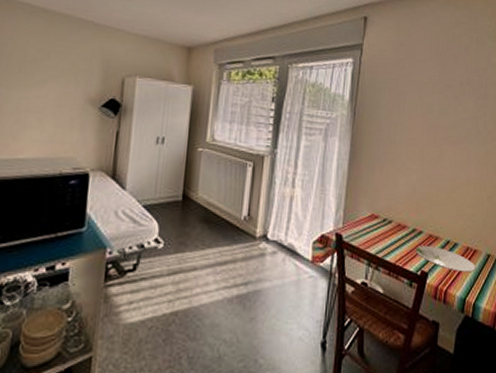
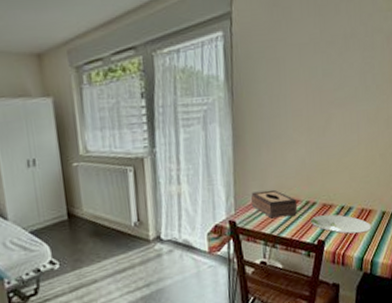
tissue box: none [359,209,405,242] -> present [250,189,298,219]

